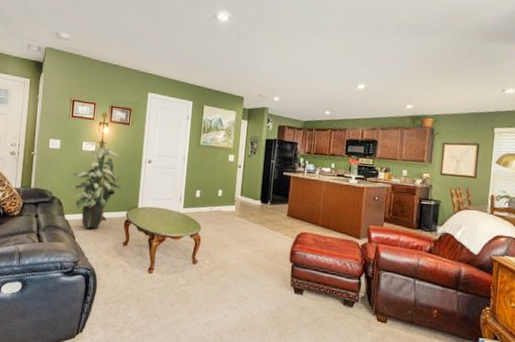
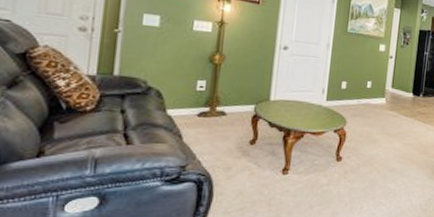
indoor plant: present [72,142,122,229] -> none [178,21,248,126]

